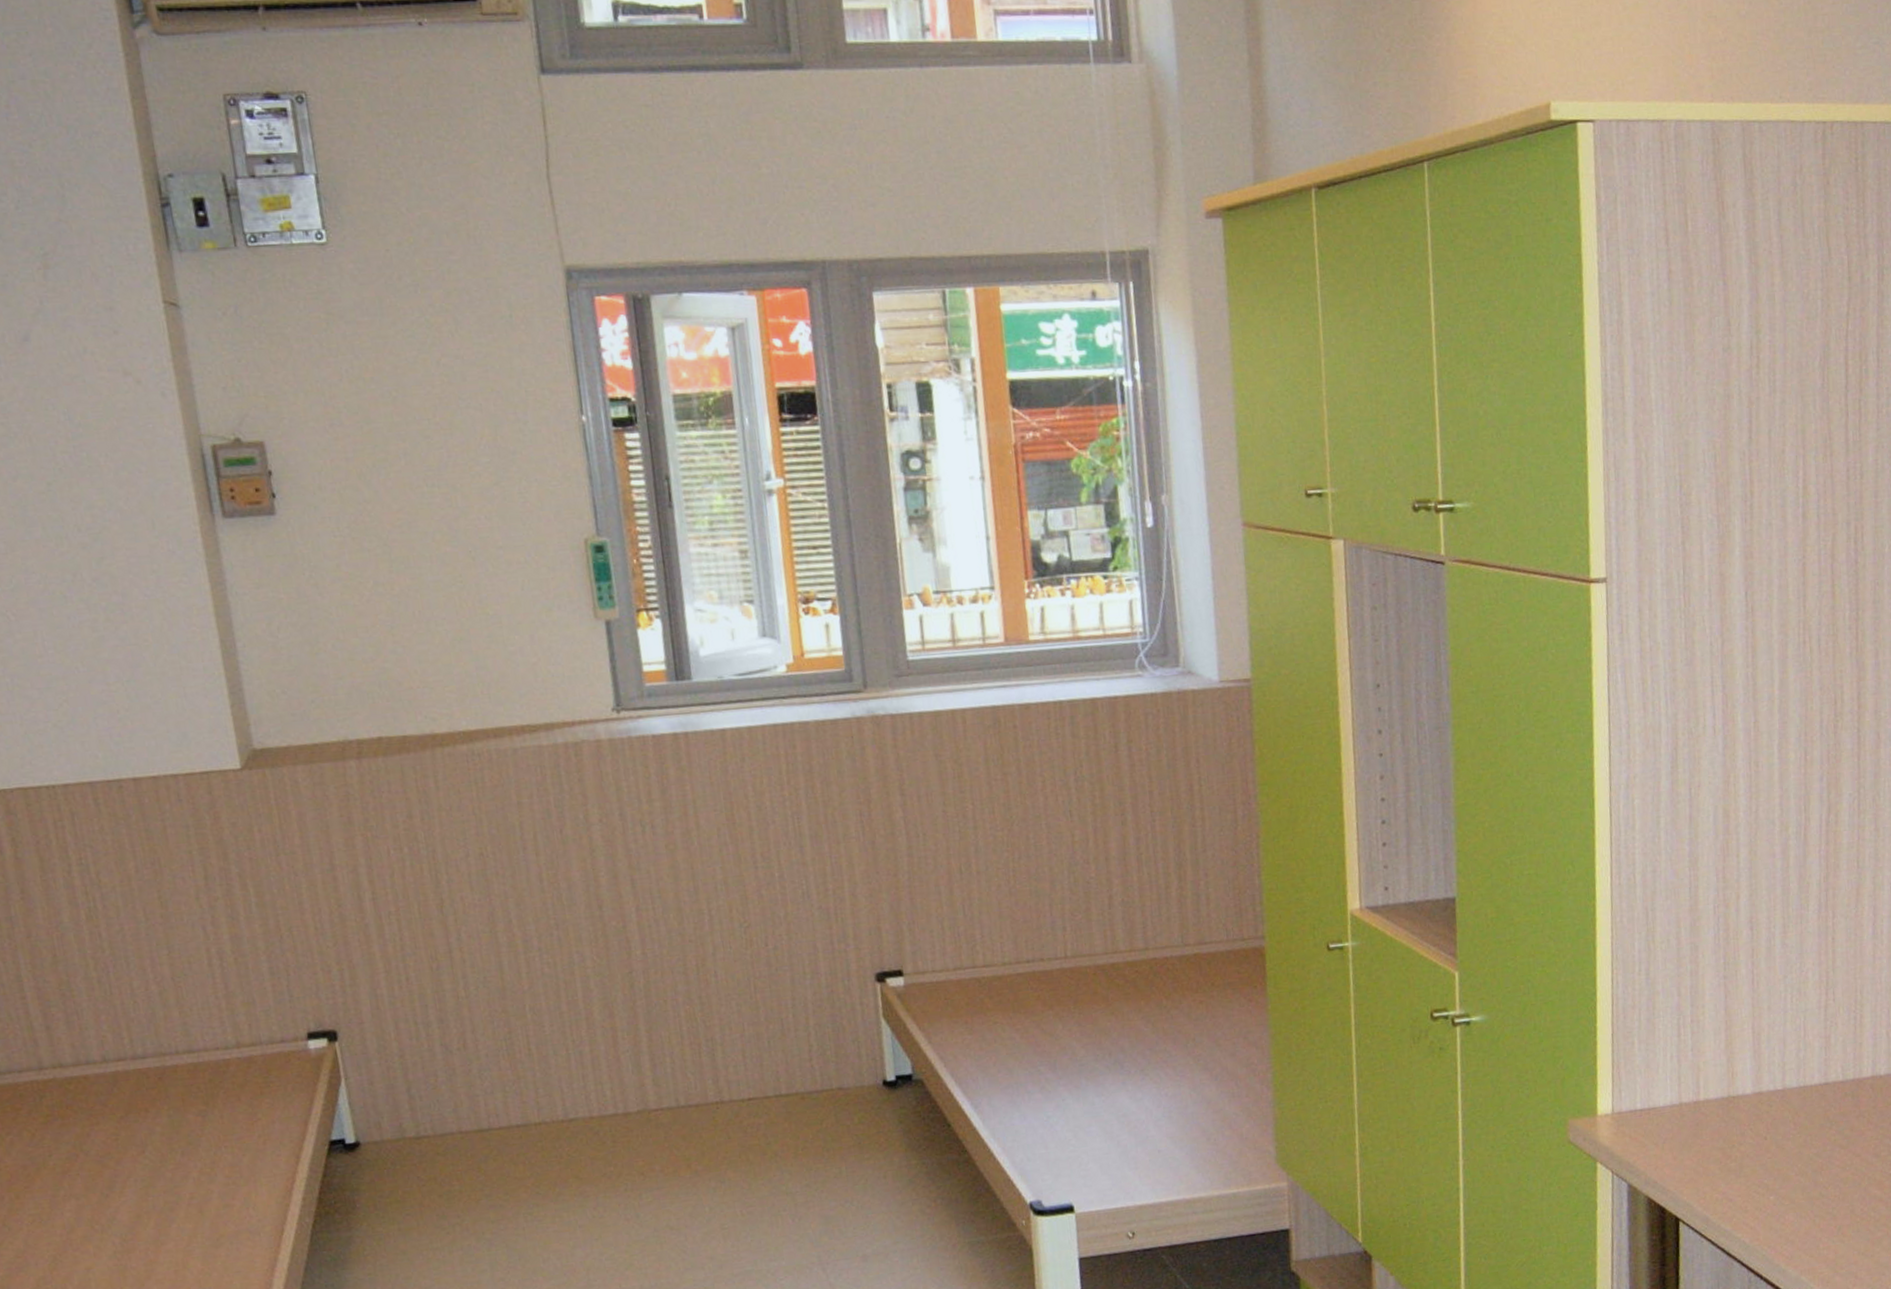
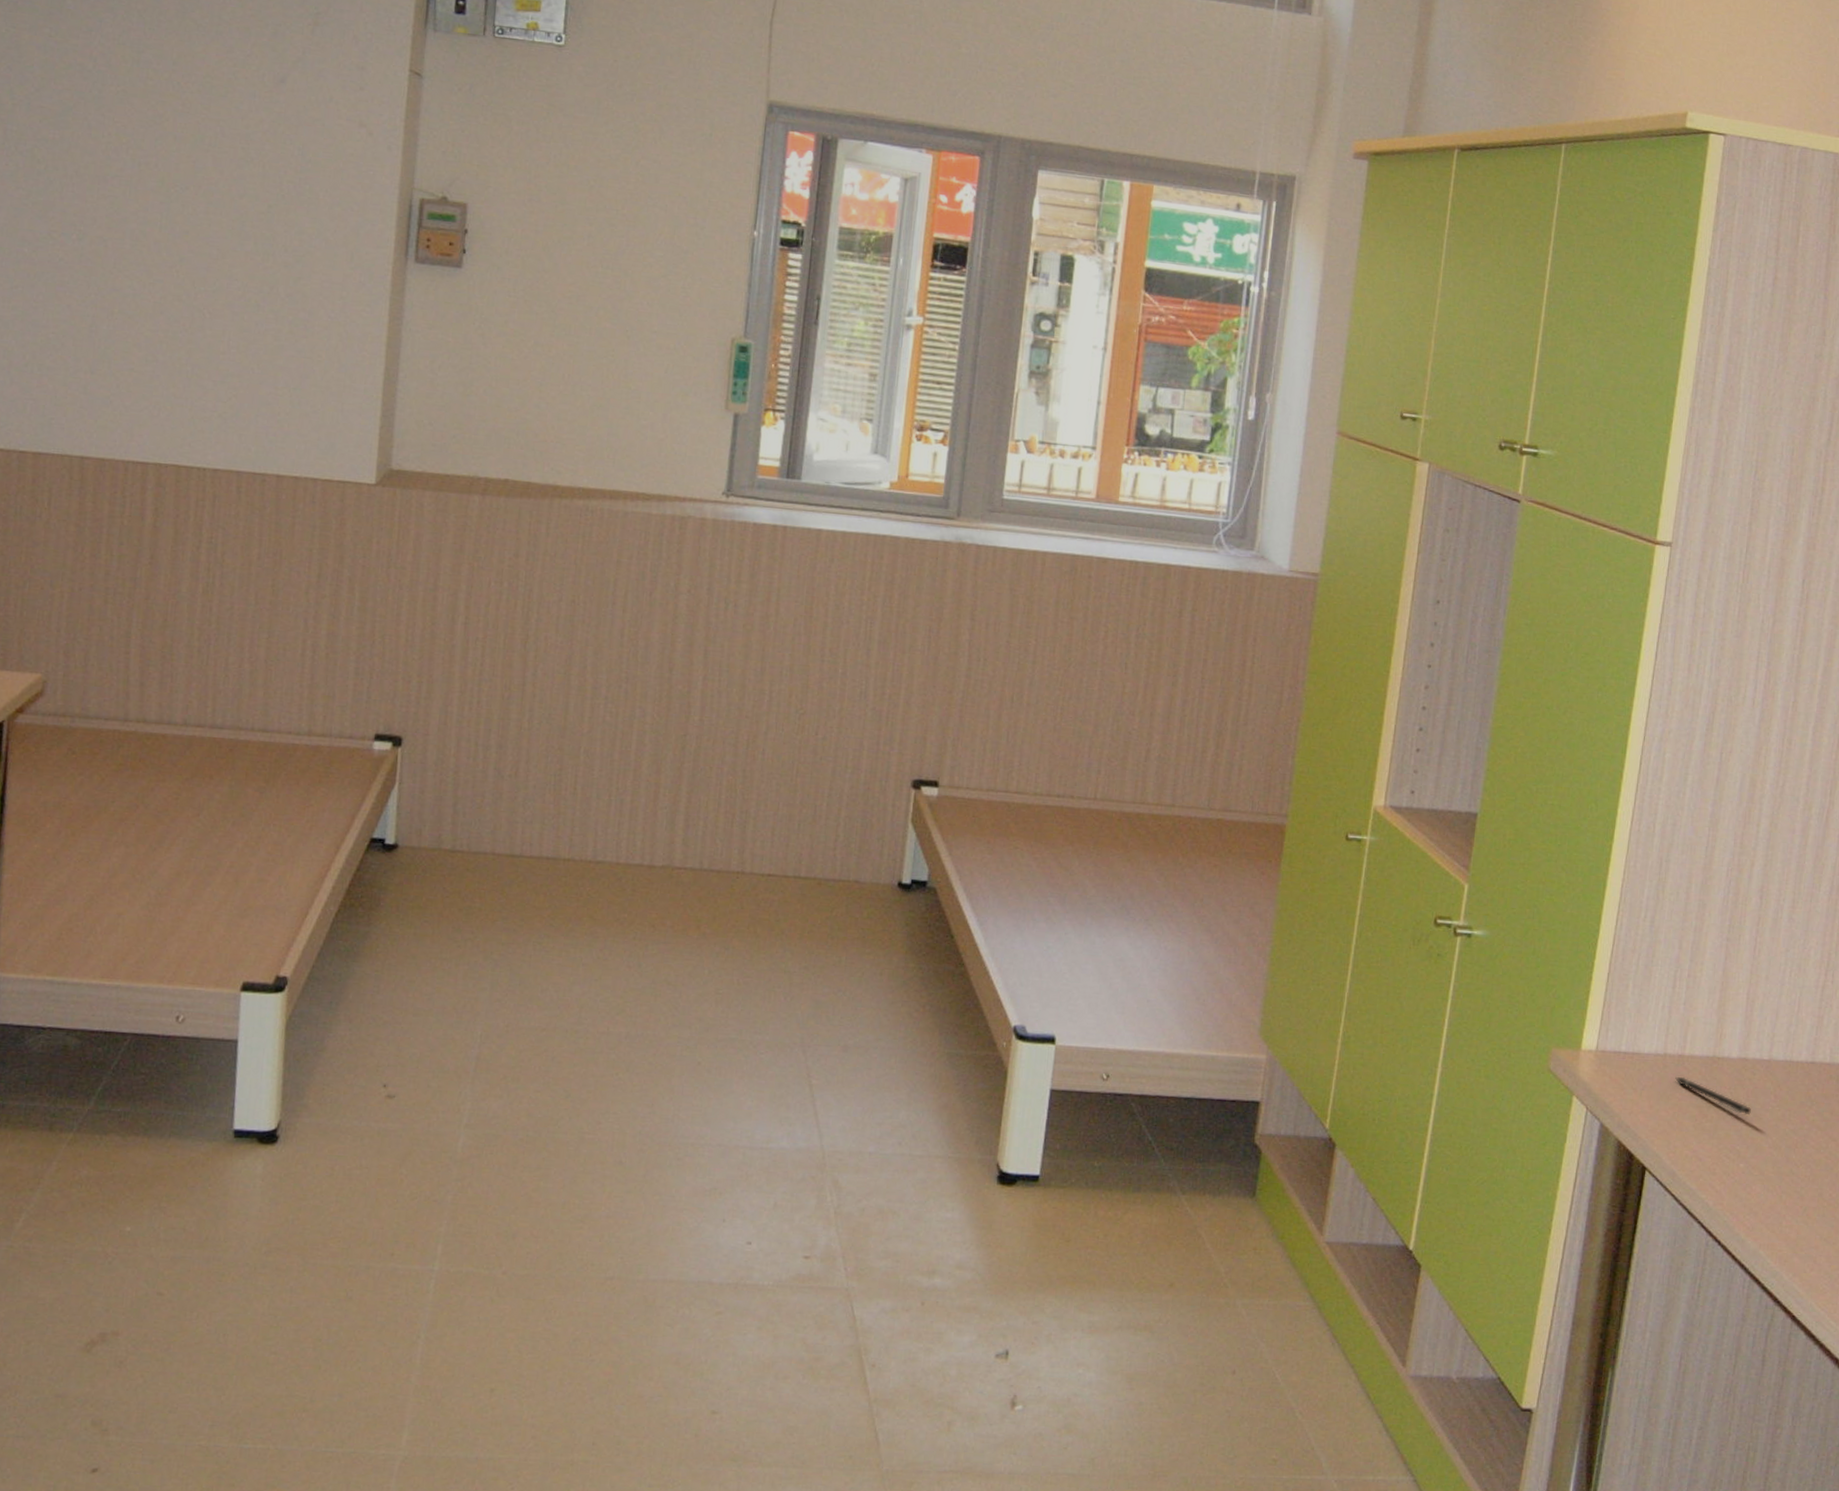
pen: none [1694,1122,1773,1149] -> present [1675,1076,1751,1115]

